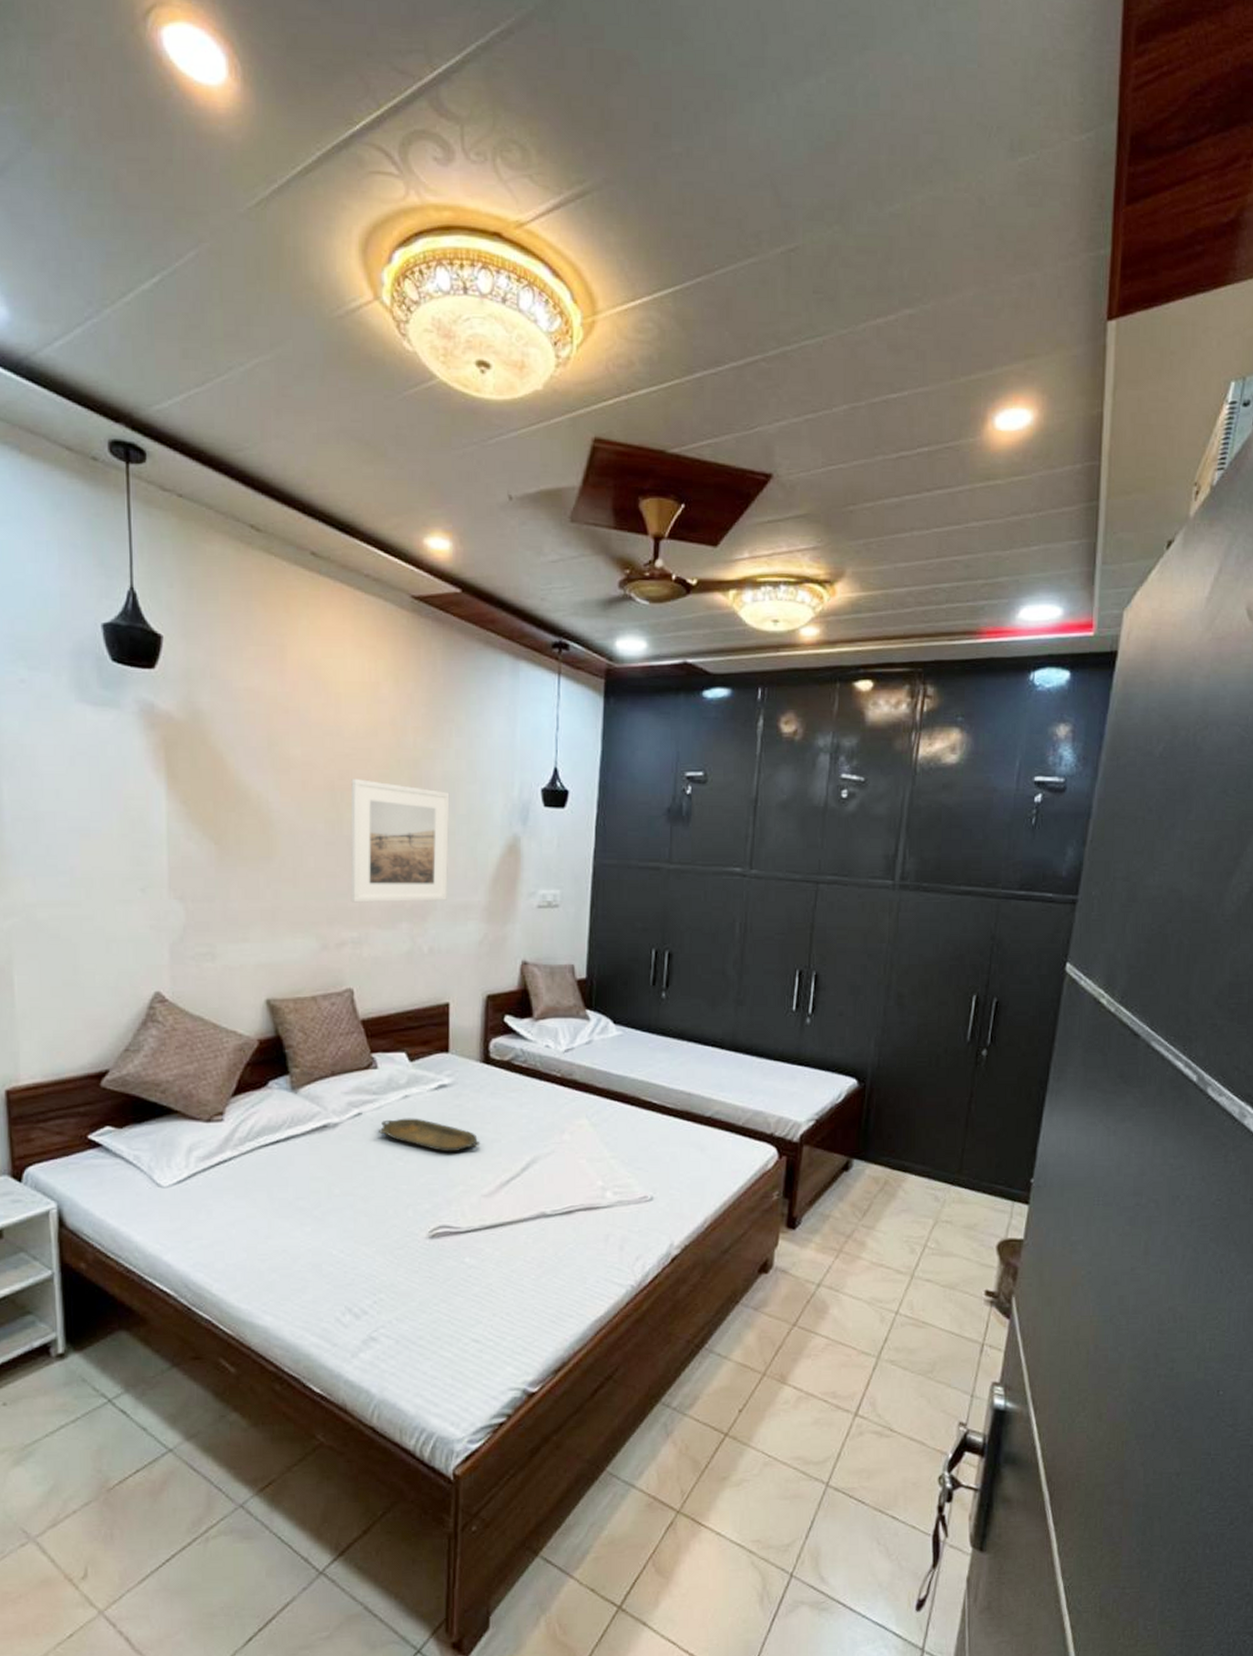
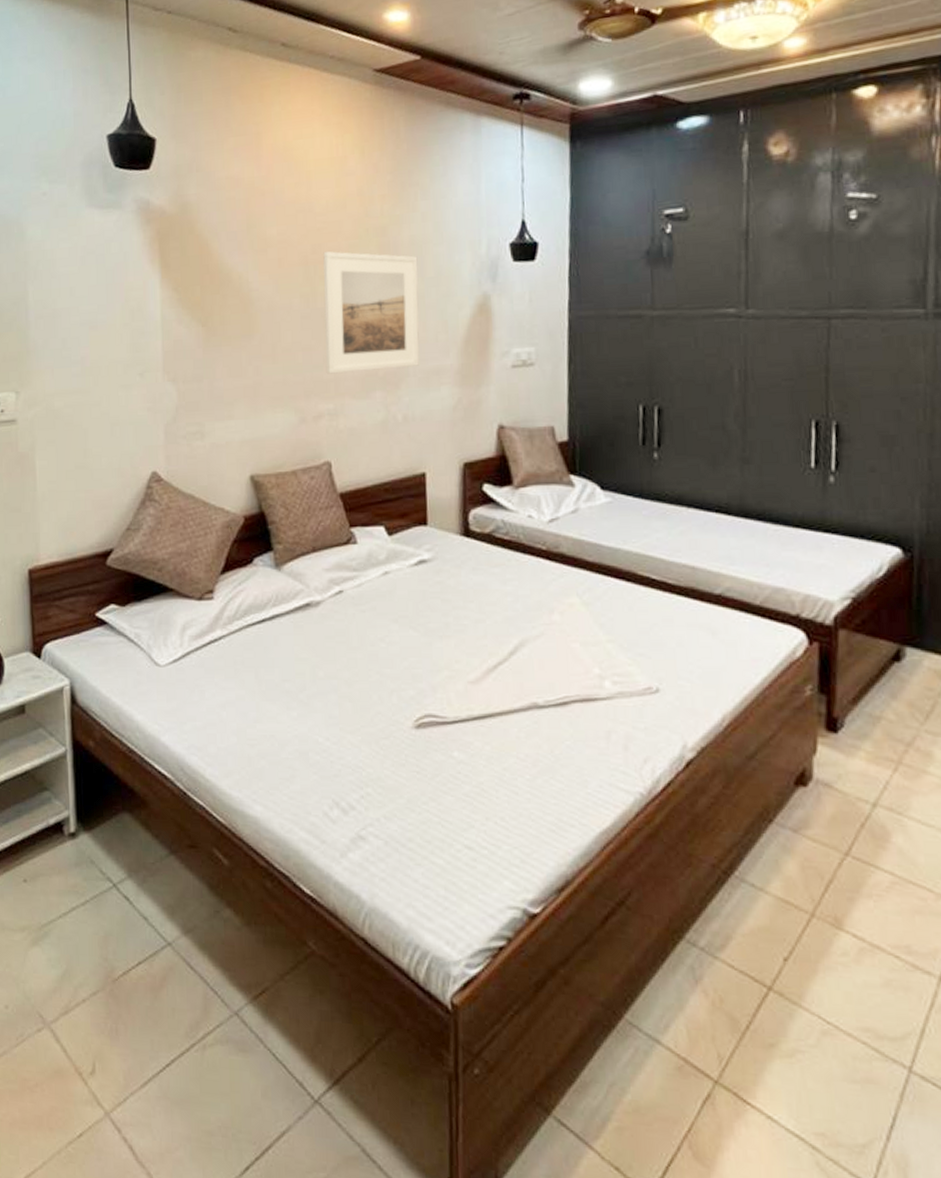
serving tray: present [379,1118,480,1153] -> none [360,596,464,634]

